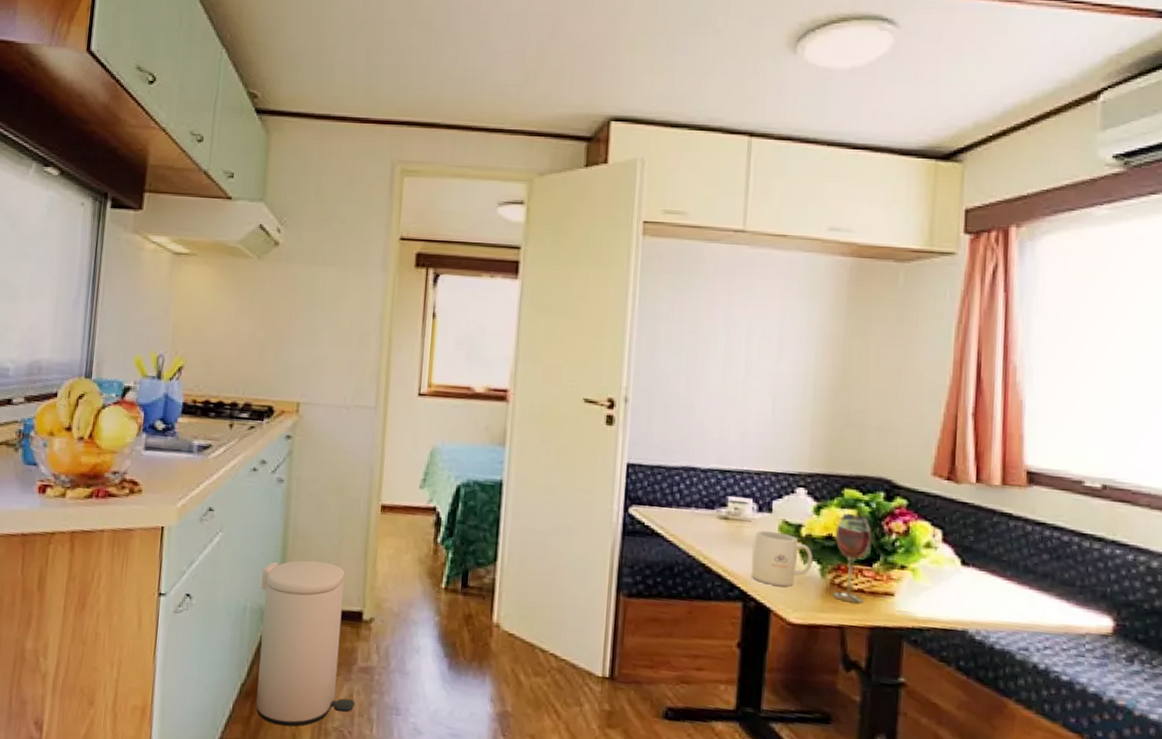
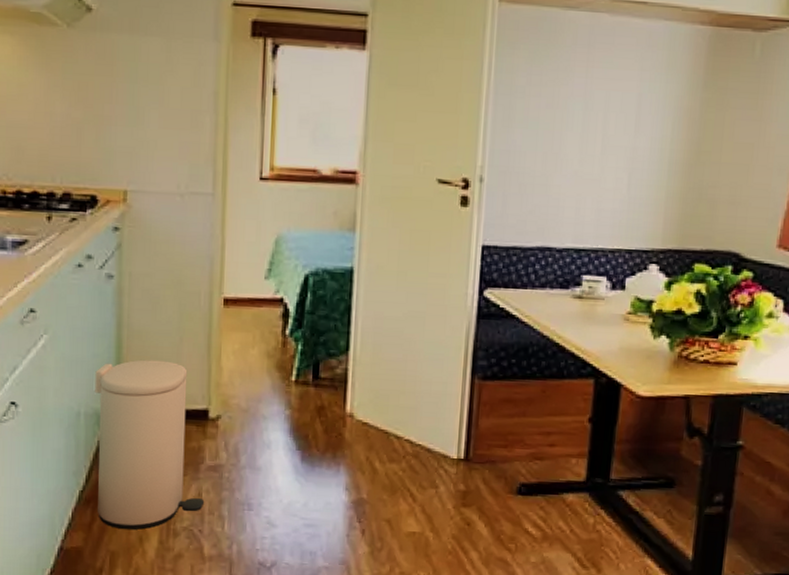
mug: present [751,530,813,587] -> none [603,307,663,361]
wineglass: present [833,514,873,603] -> none [681,288,720,374]

